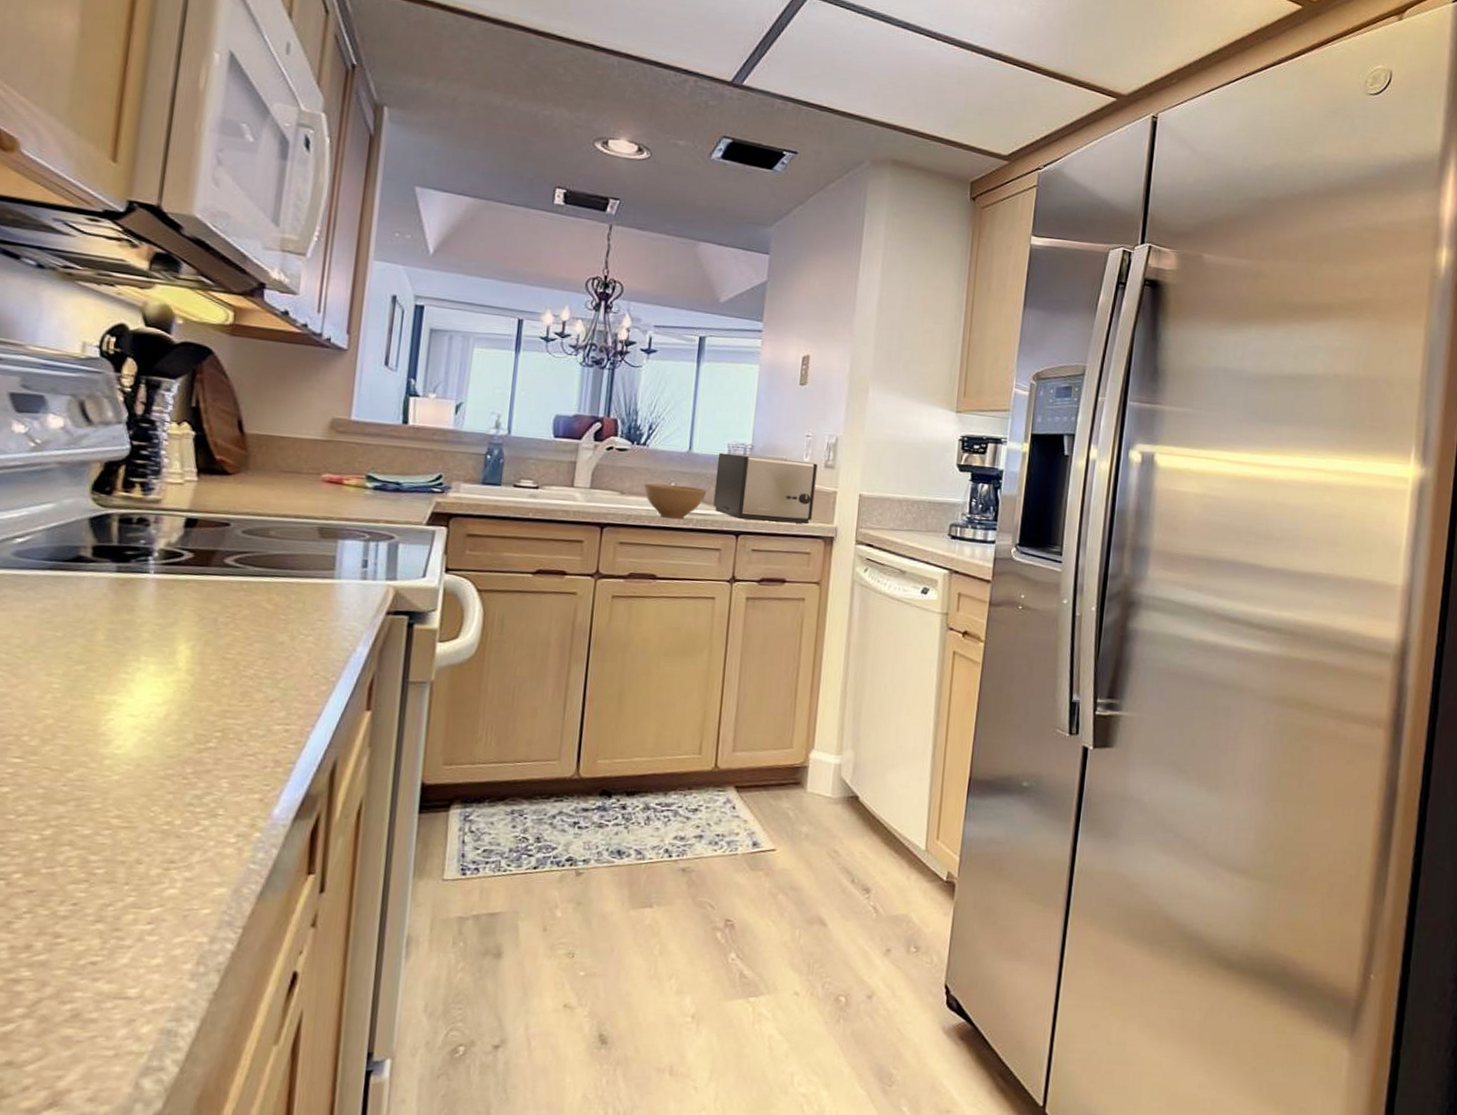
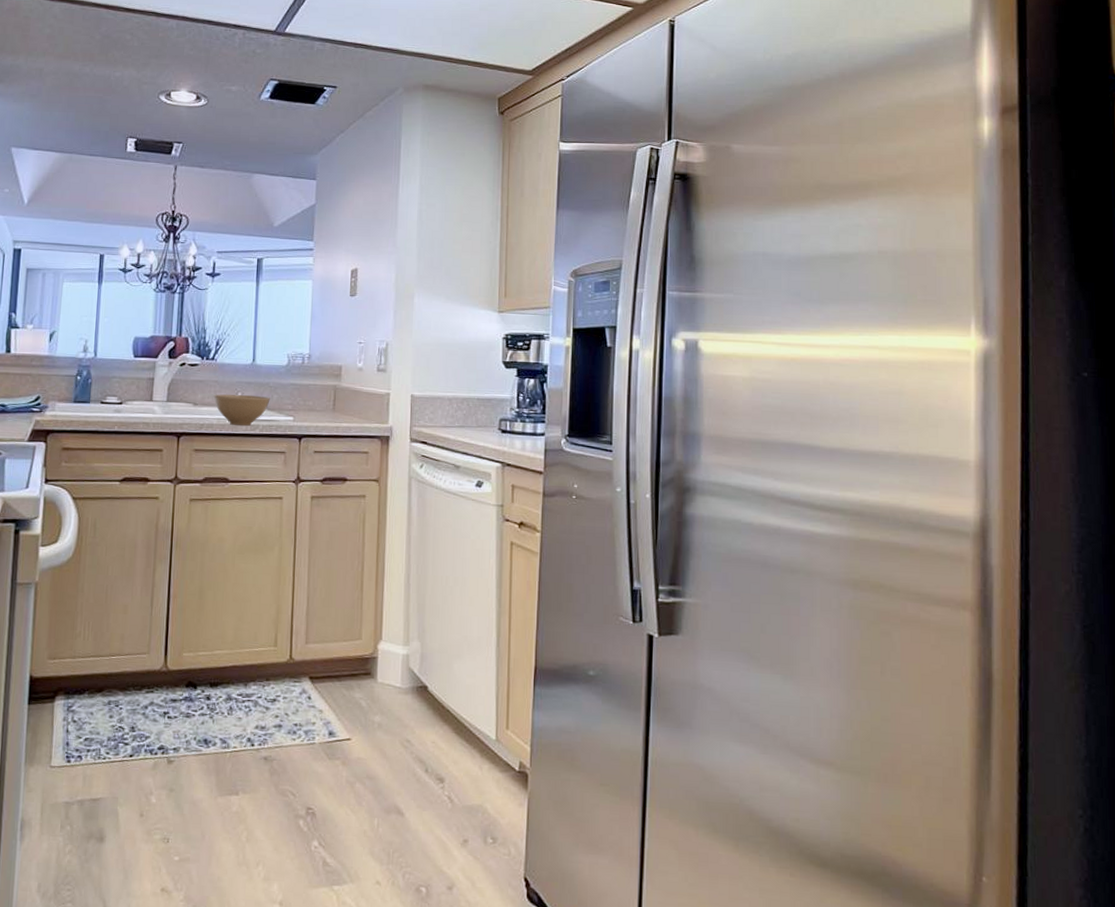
toaster: present [713,452,818,525] -> none [276,363,371,426]

